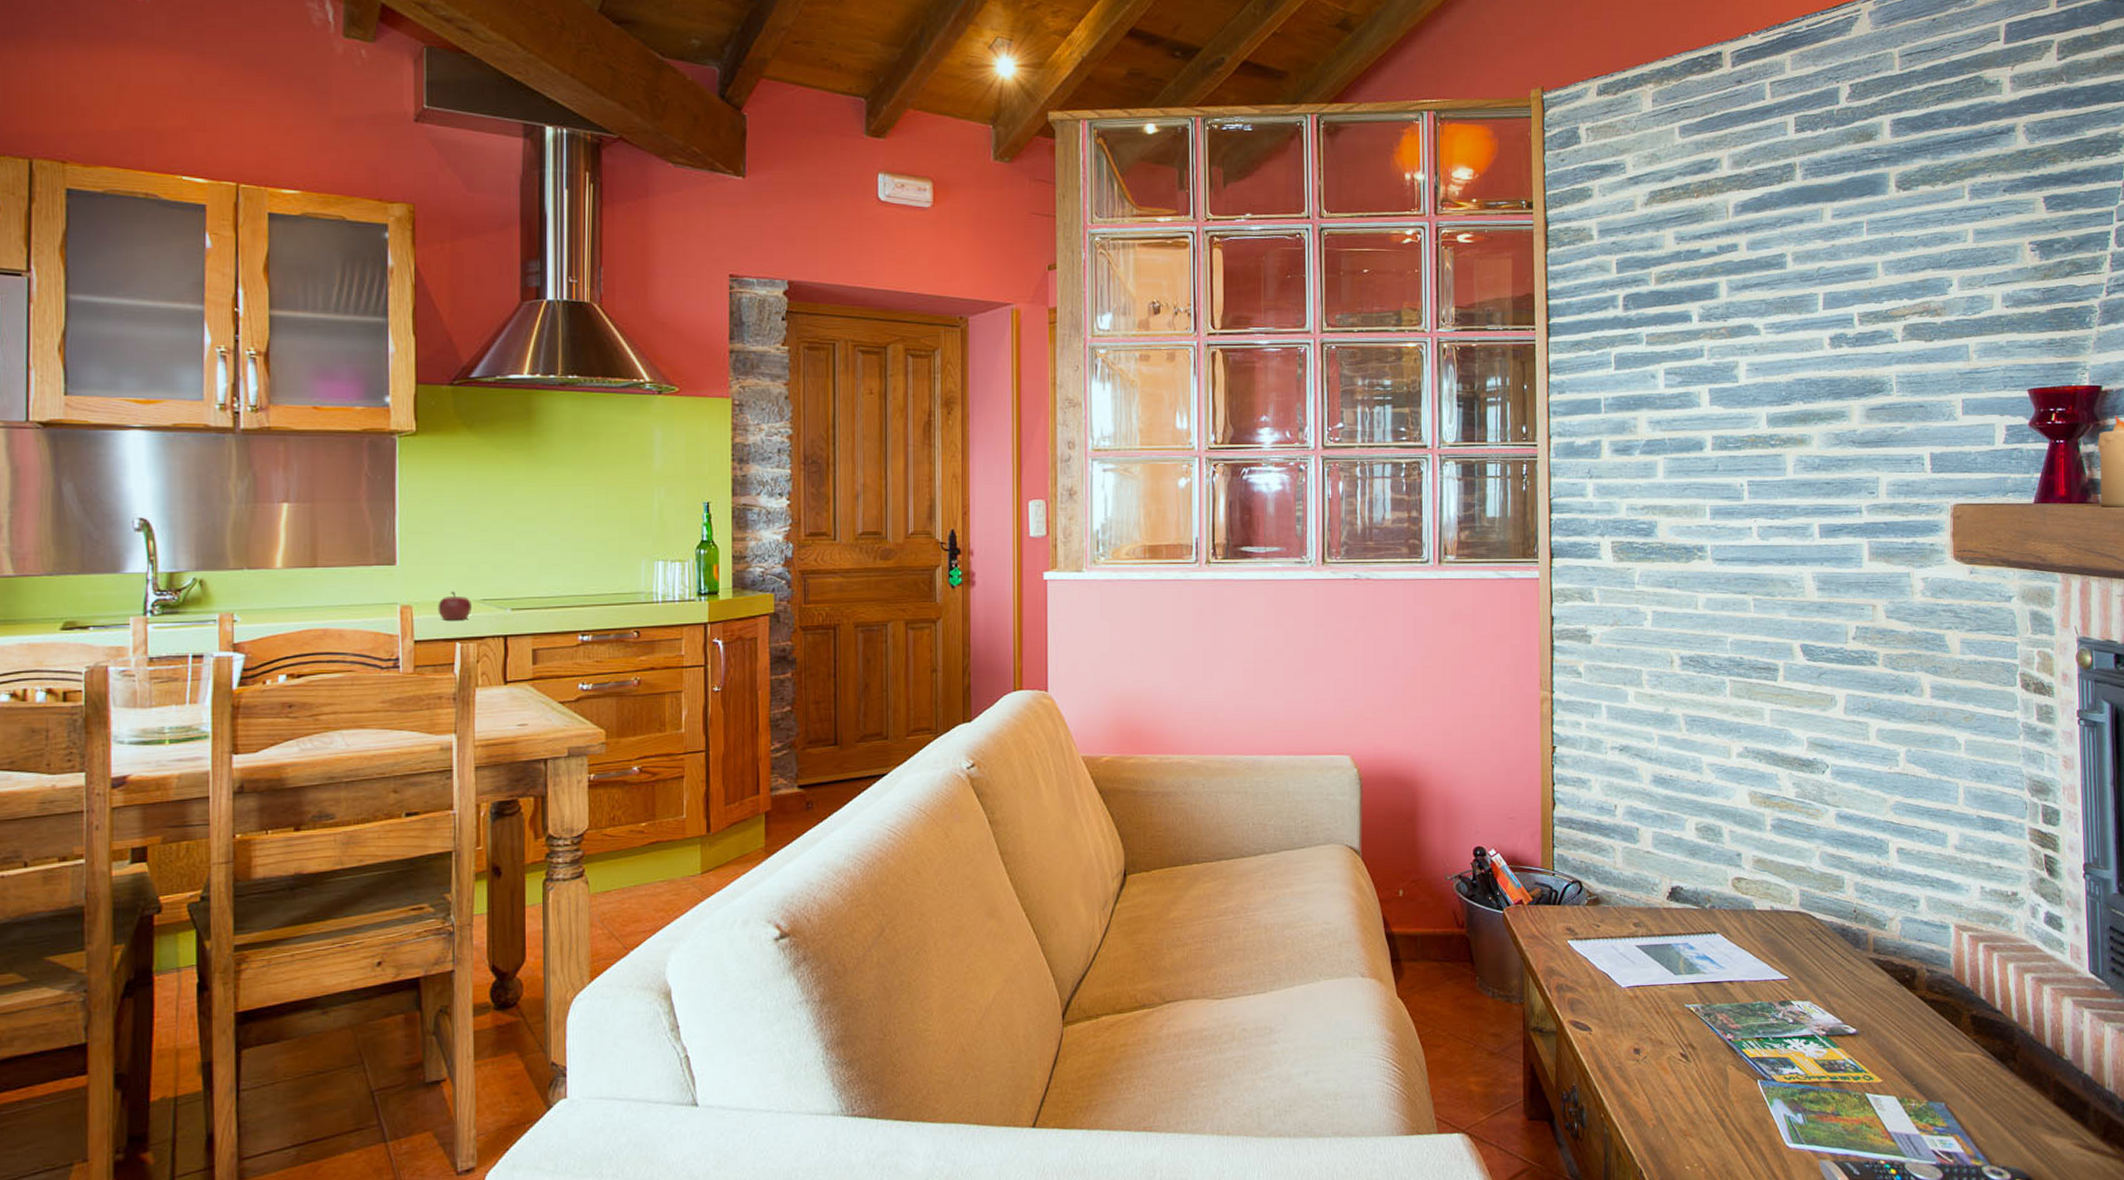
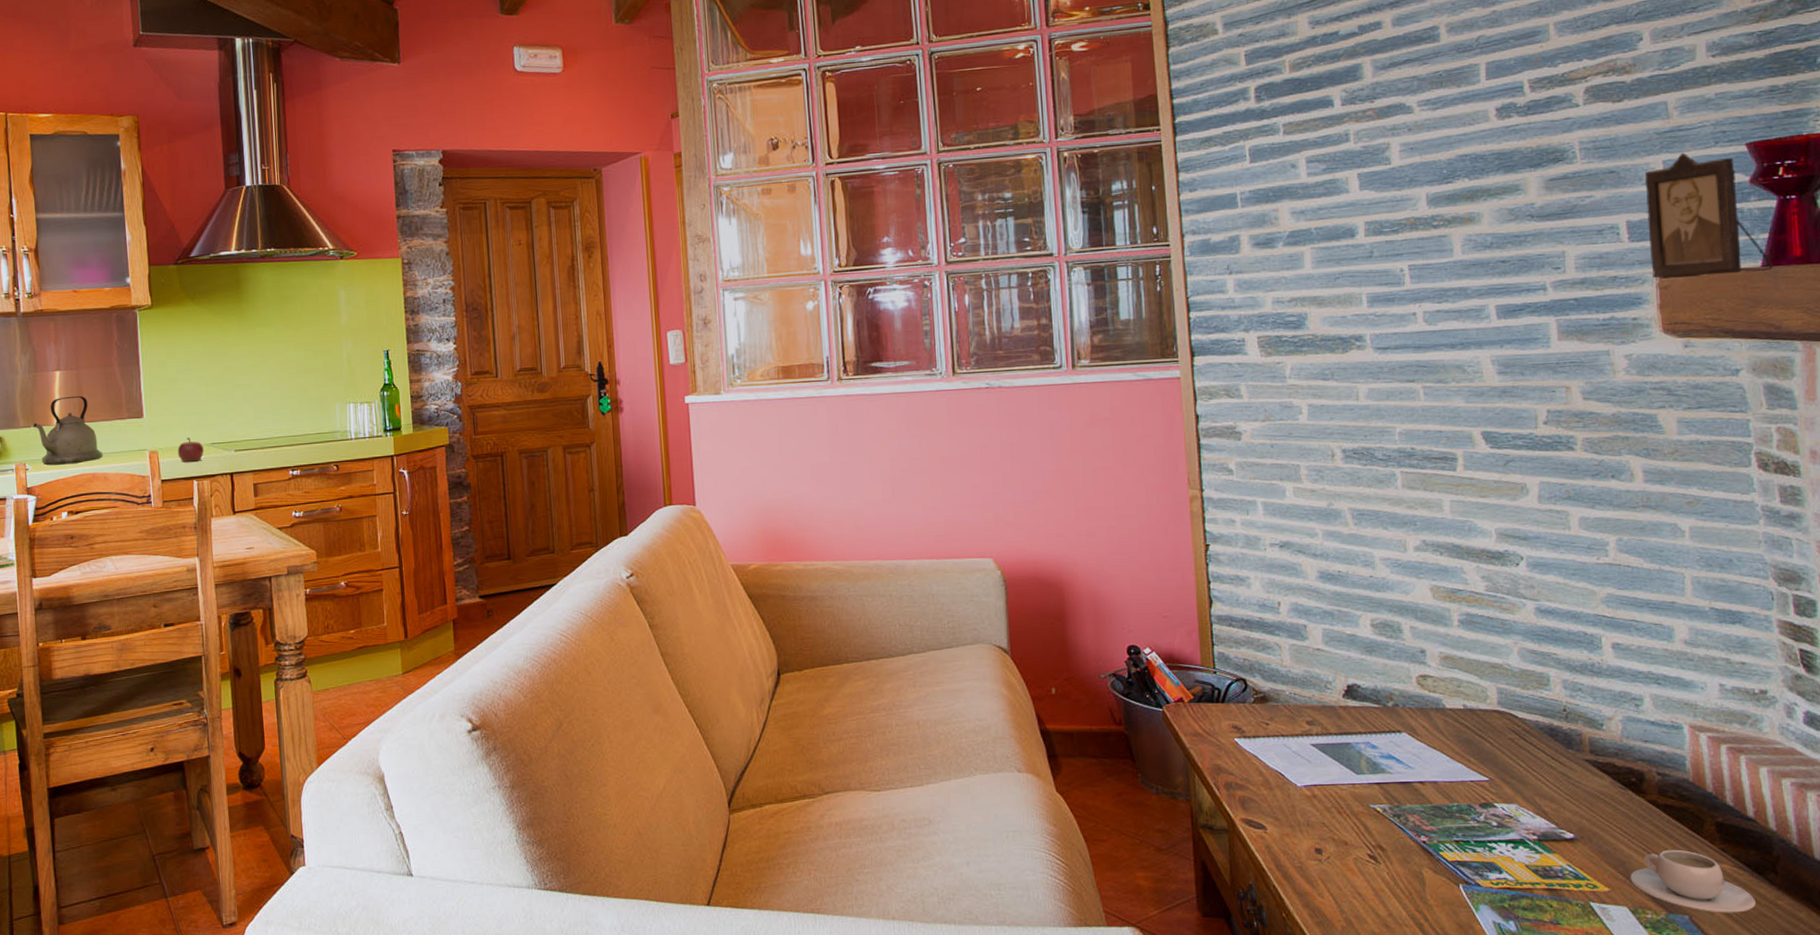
kettle: none [248,534,339,617] -> present [33,395,103,465]
teacup: none [1899,1041,1999,1100] -> present [1630,849,1757,913]
photo frame: none [1947,393,2042,508] -> present [1644,152,1773,278]

